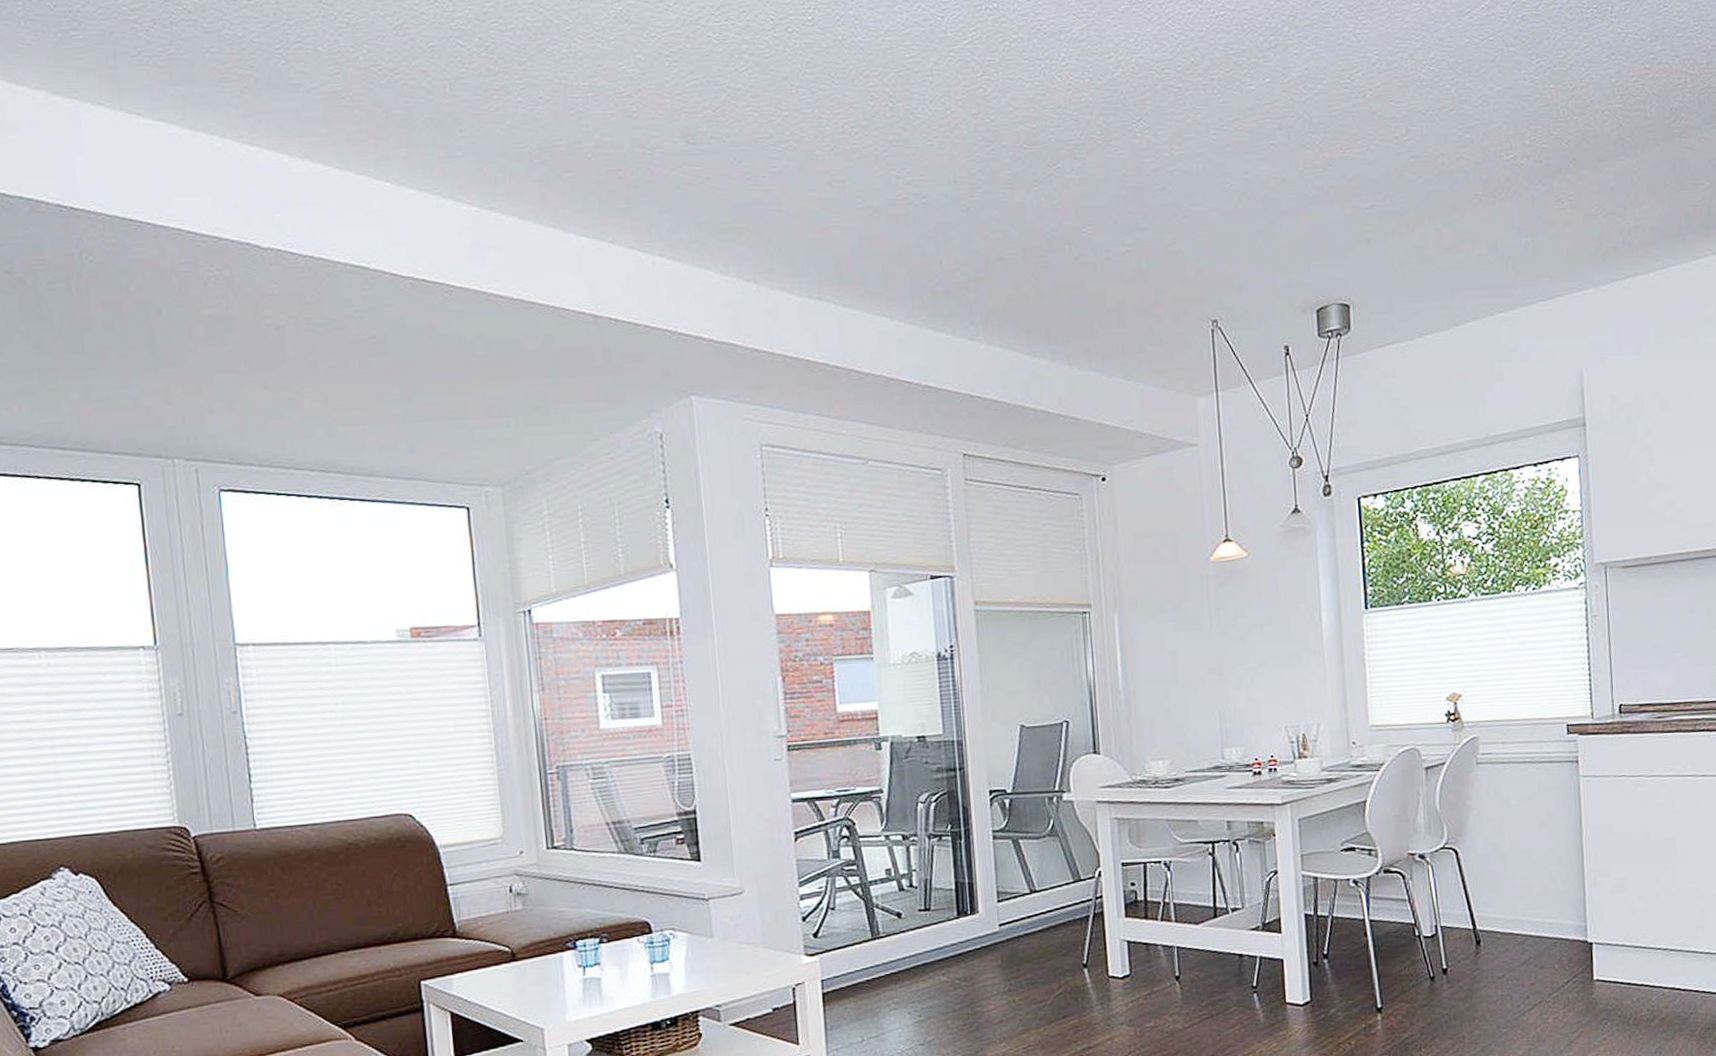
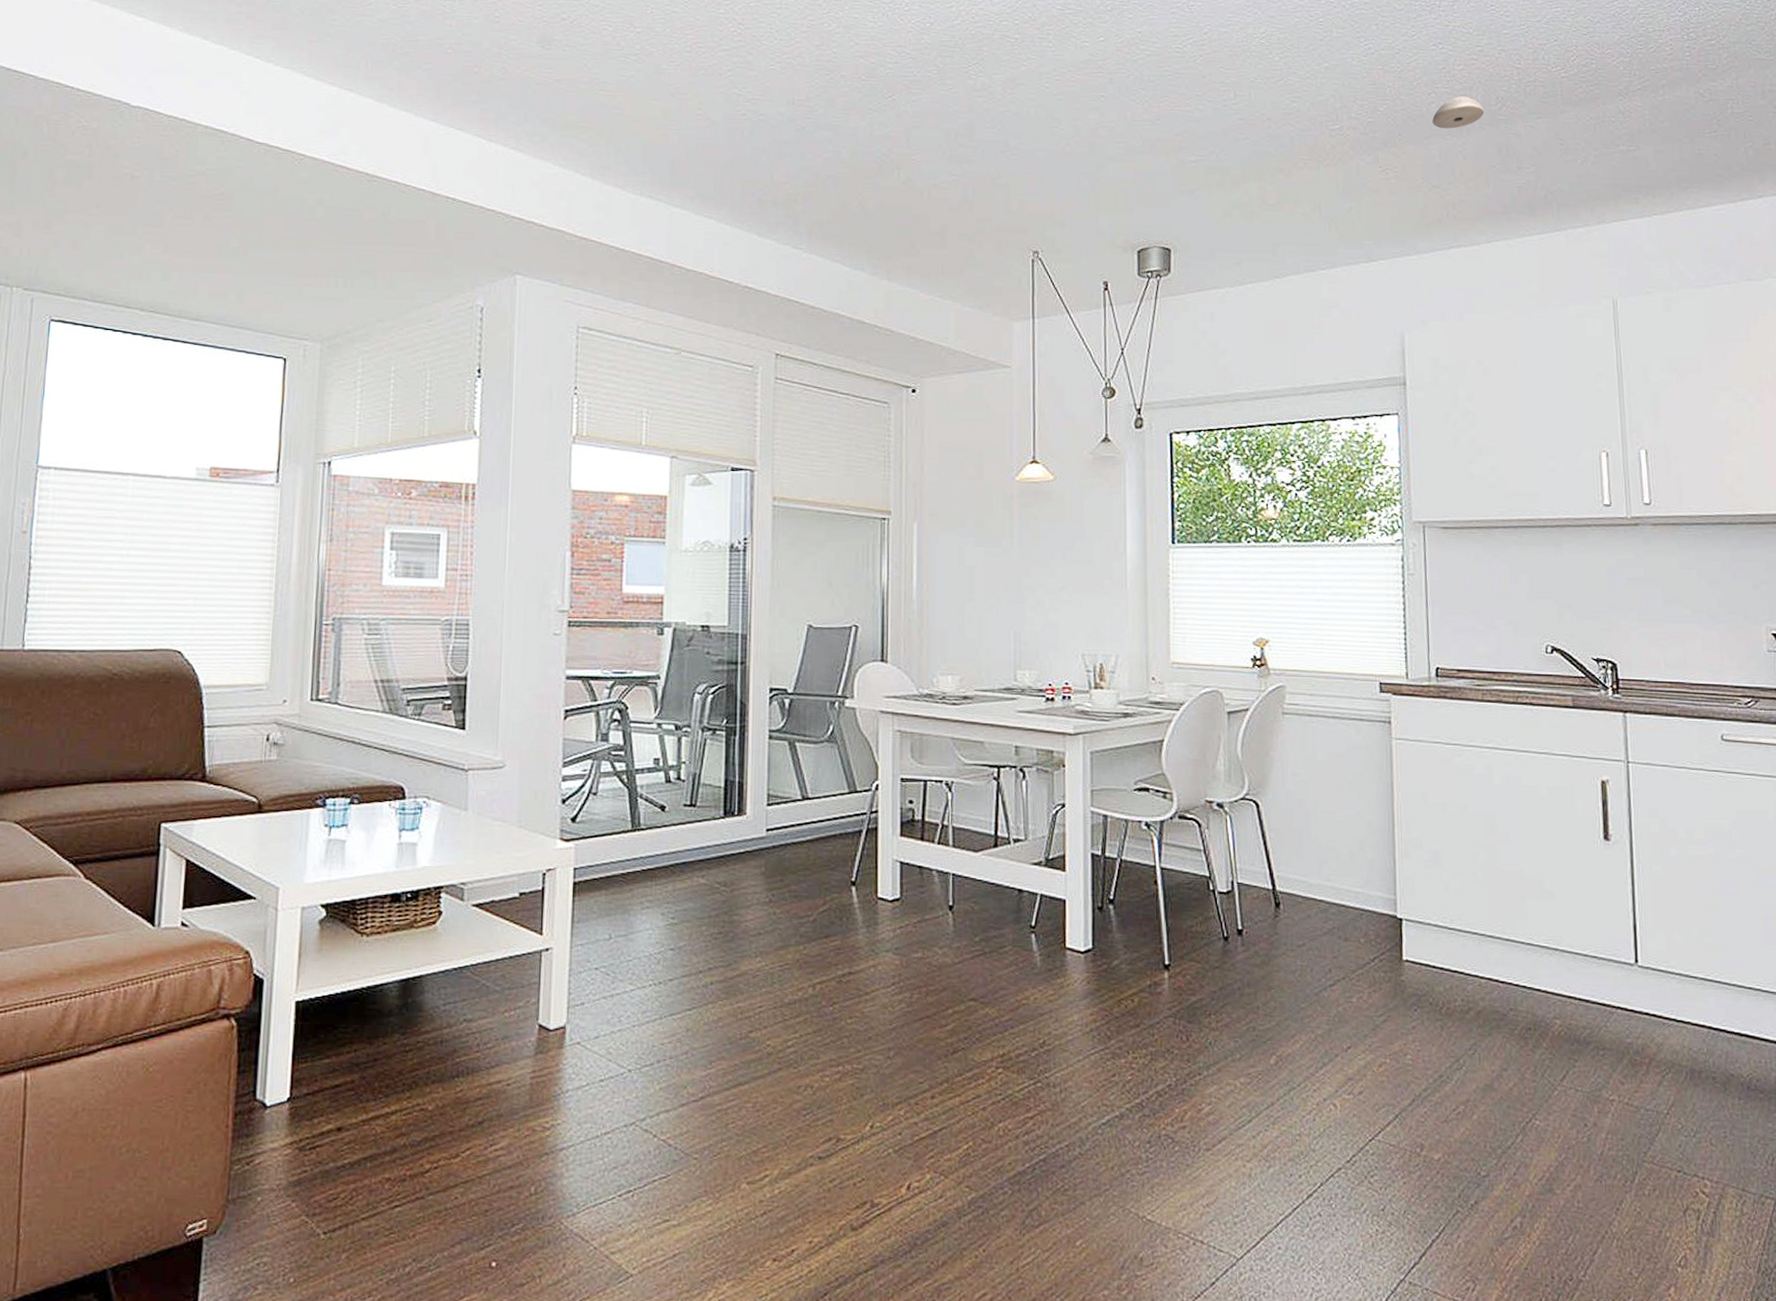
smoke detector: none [1606,111,1659,149] -> present [1432,96,1485,129]

